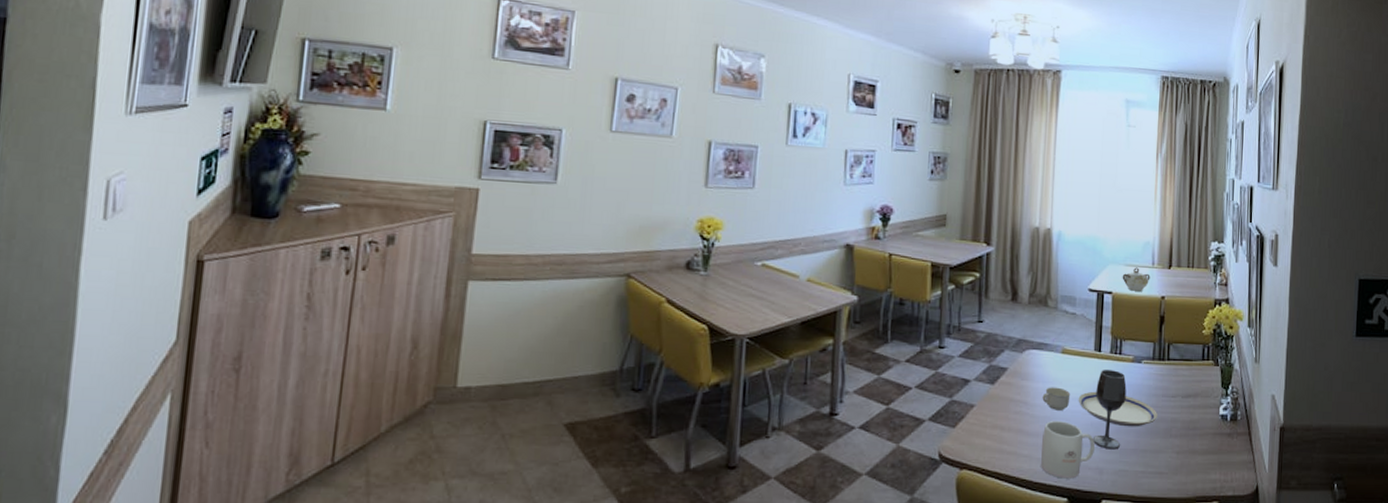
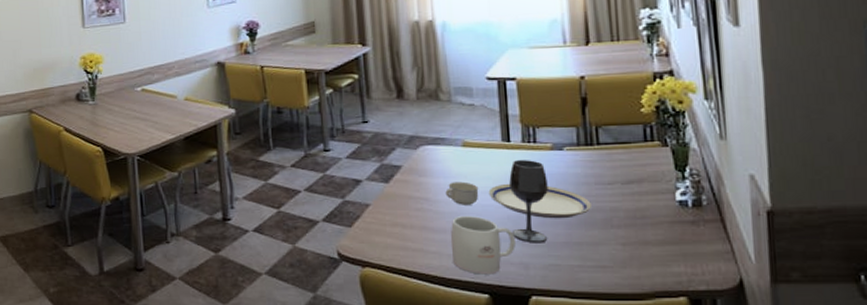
sugar bowl: present [1122,267,1150,291] -> none [526,48,563,74]

